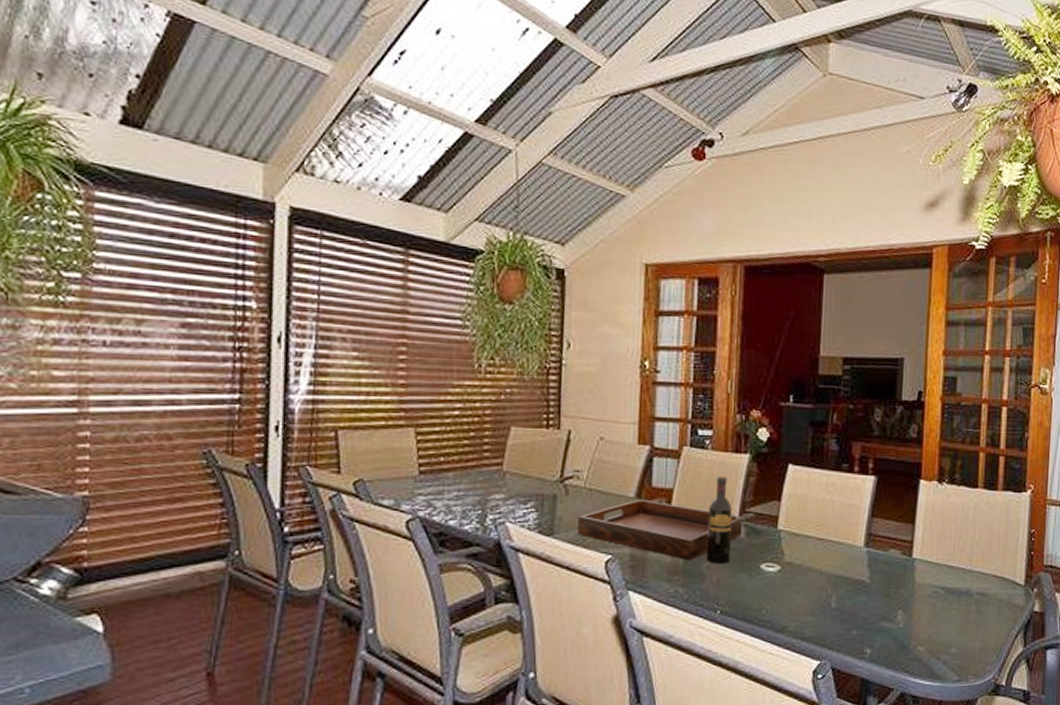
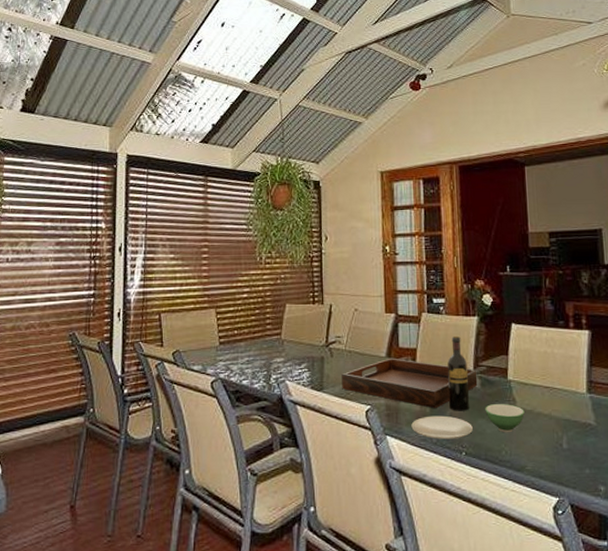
plate: none [659,568,732,596] -> present [411,415,473,440]
bowl: none [748,555,793,590] -> present [485,403,525,433]

